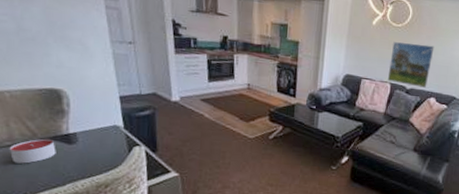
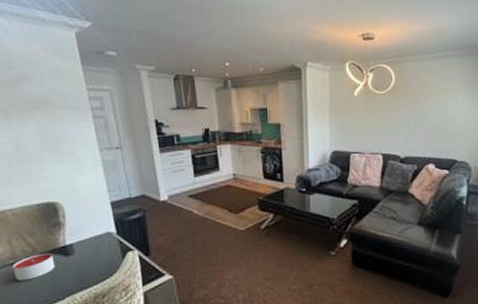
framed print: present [387,42,435,88] -> none [377,108,425,154]

